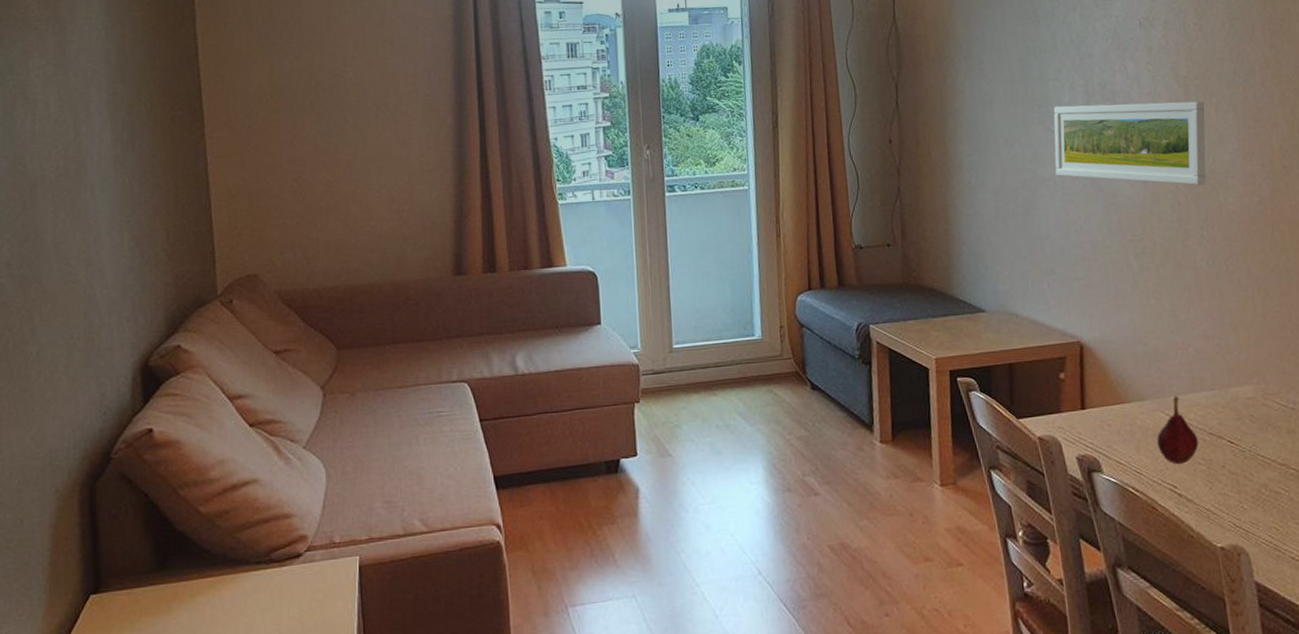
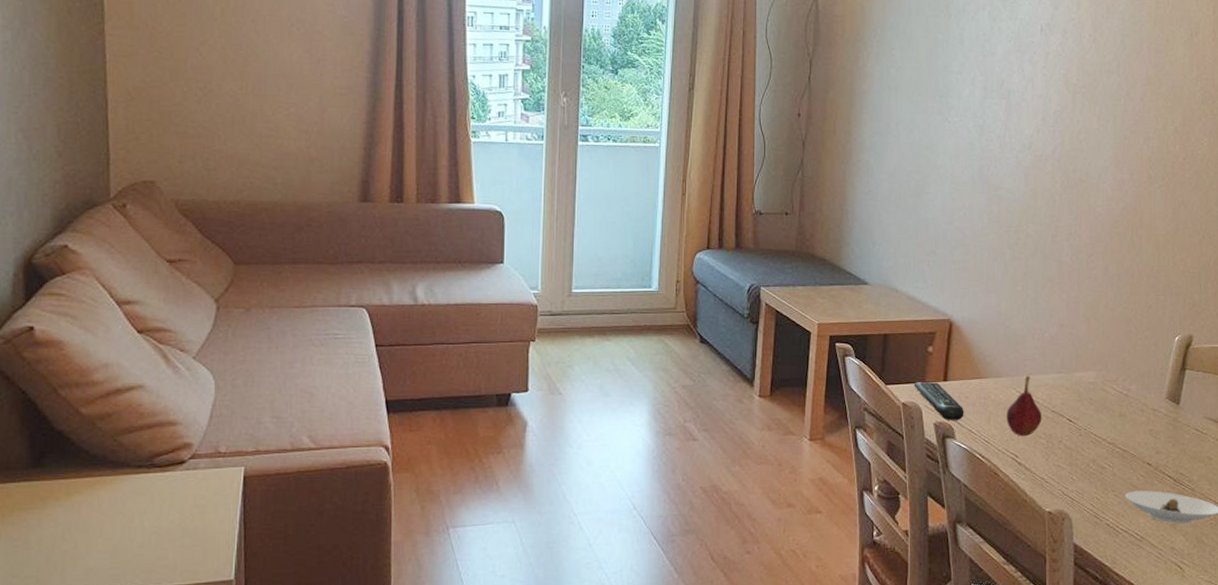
remote control: none [1048,411,1110,452] -> present [914,382,964,420]
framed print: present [1053,101,1206,186] -> none [948,98,1089,187]

